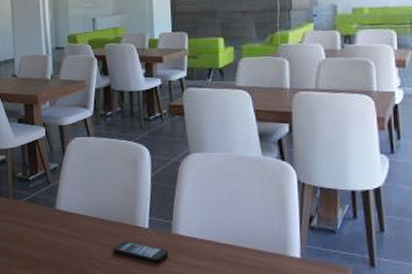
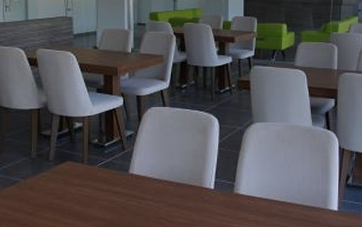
smartphone: present [112,241,169,262] -> none [180,201,230,219]

